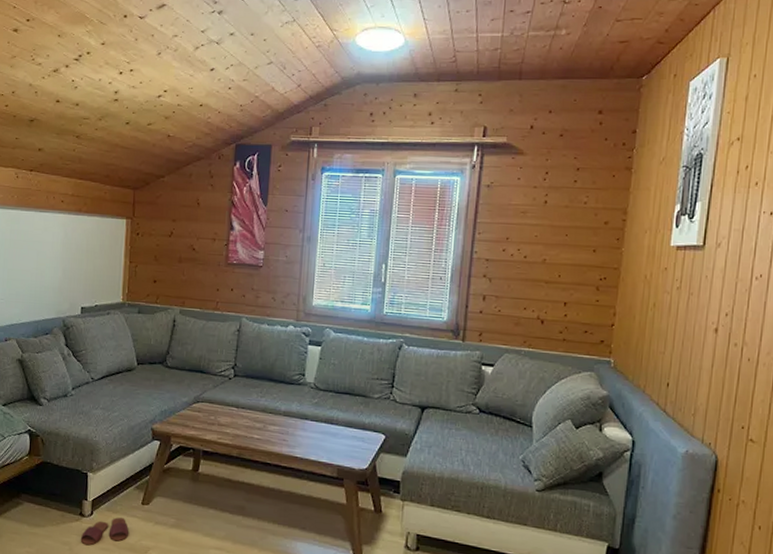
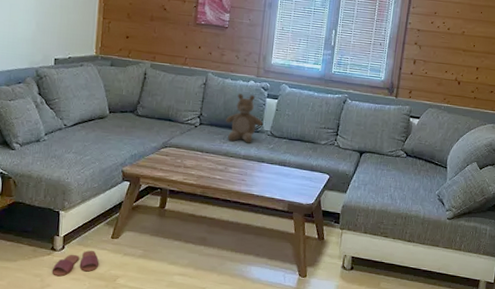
teddy bear: none [263,341,305,397] -> present [226,94,263,143]

